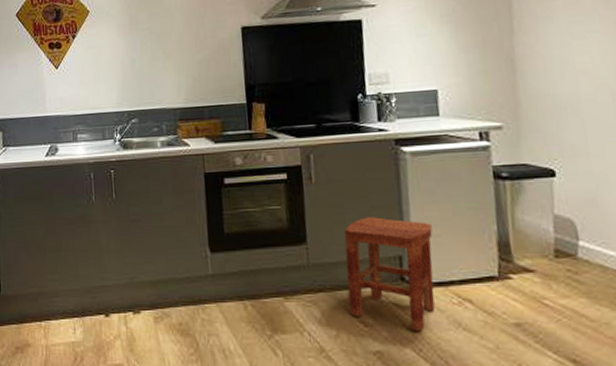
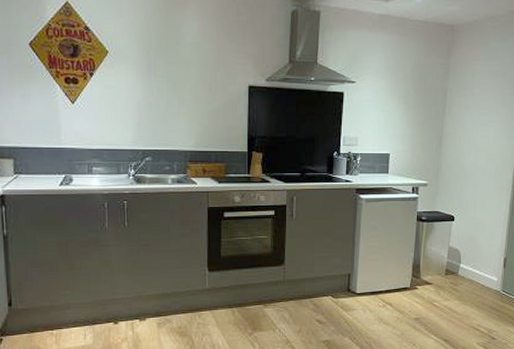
stool: present [344,217,435,332] -> none [310,246,373,326]

